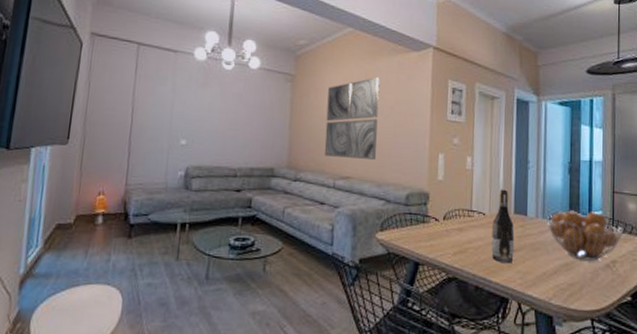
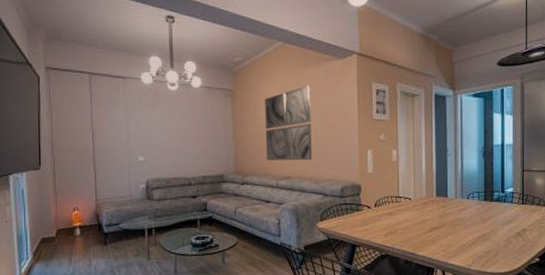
wine bottle: present [491,189,515,264] -> none [418,176,437,240]
fruit basket: present [546,210,624,262] -> none [465,189,533,232]

